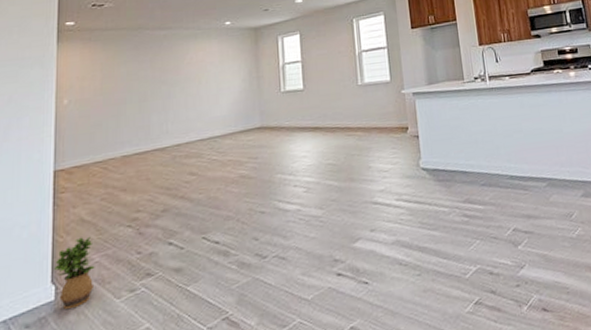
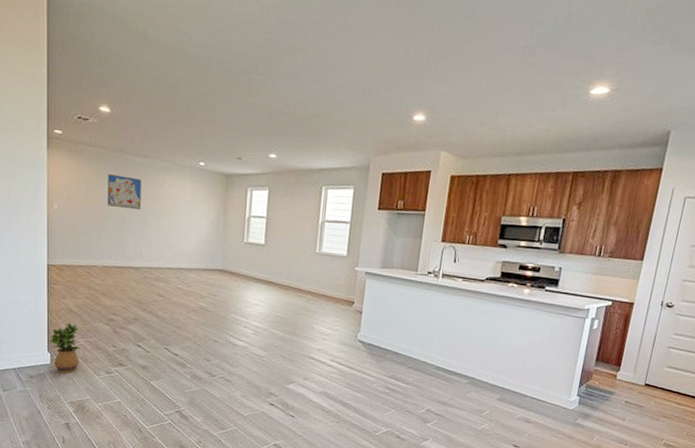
wall art: none [126,52,164,88] -> present [107,174,142,209]

